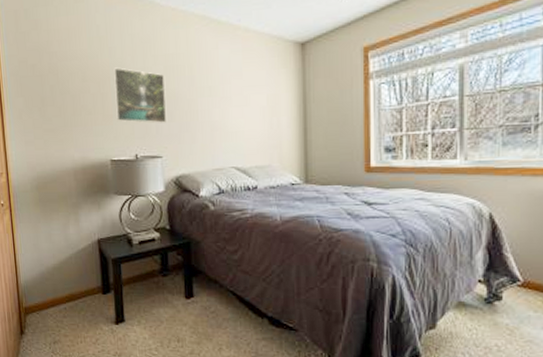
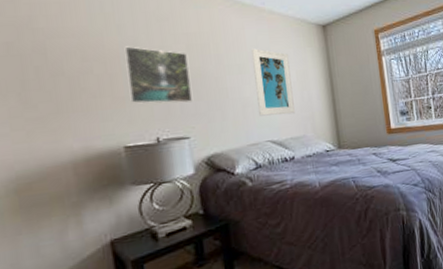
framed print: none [224,70,262,142] -> present [251,48,295,116]

